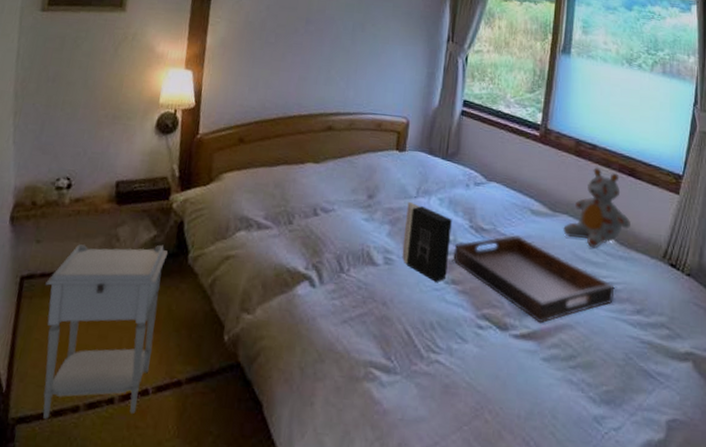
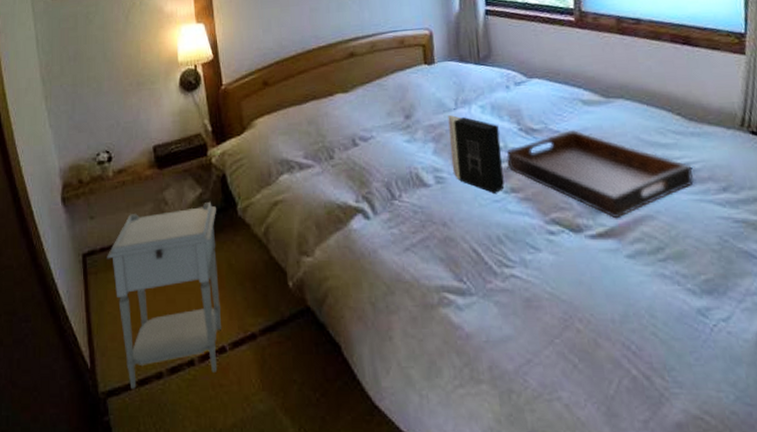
stuffed bear: present [563,167,630,249] -> none [621,42,697,130]

